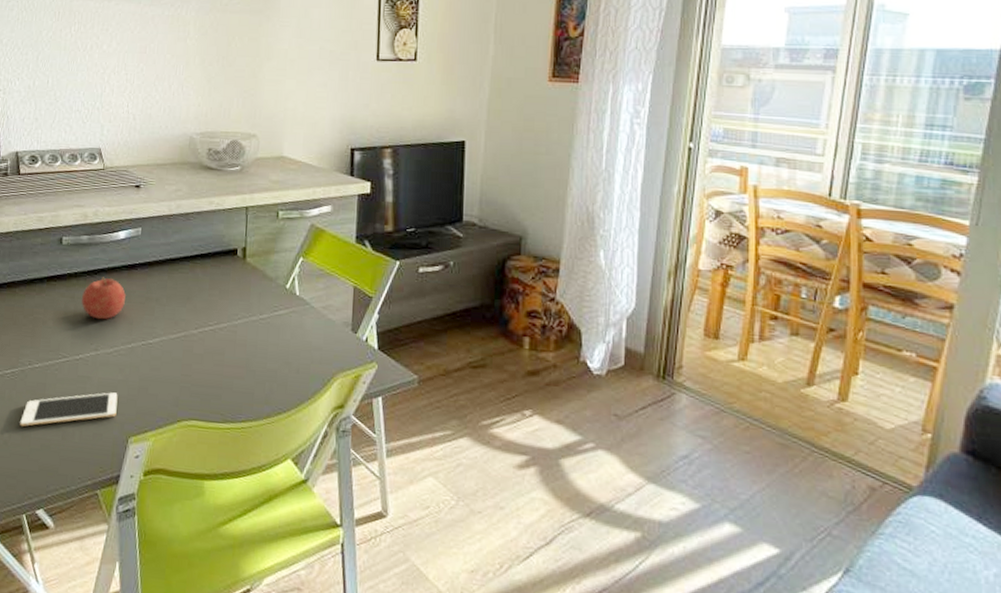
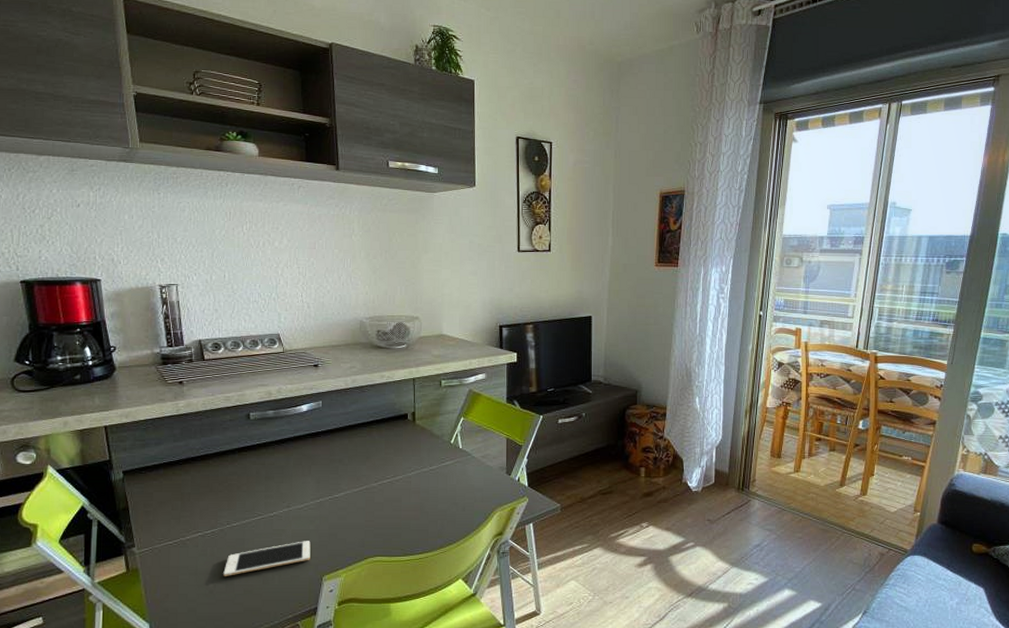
fruit: present [82,277,126,320] -> none [272,445,311,481]

